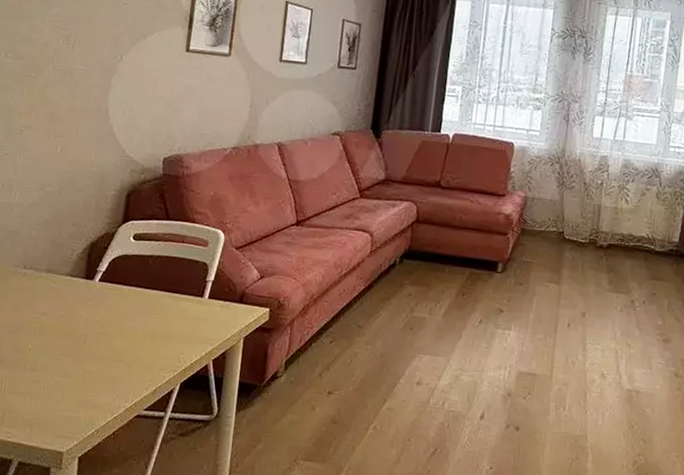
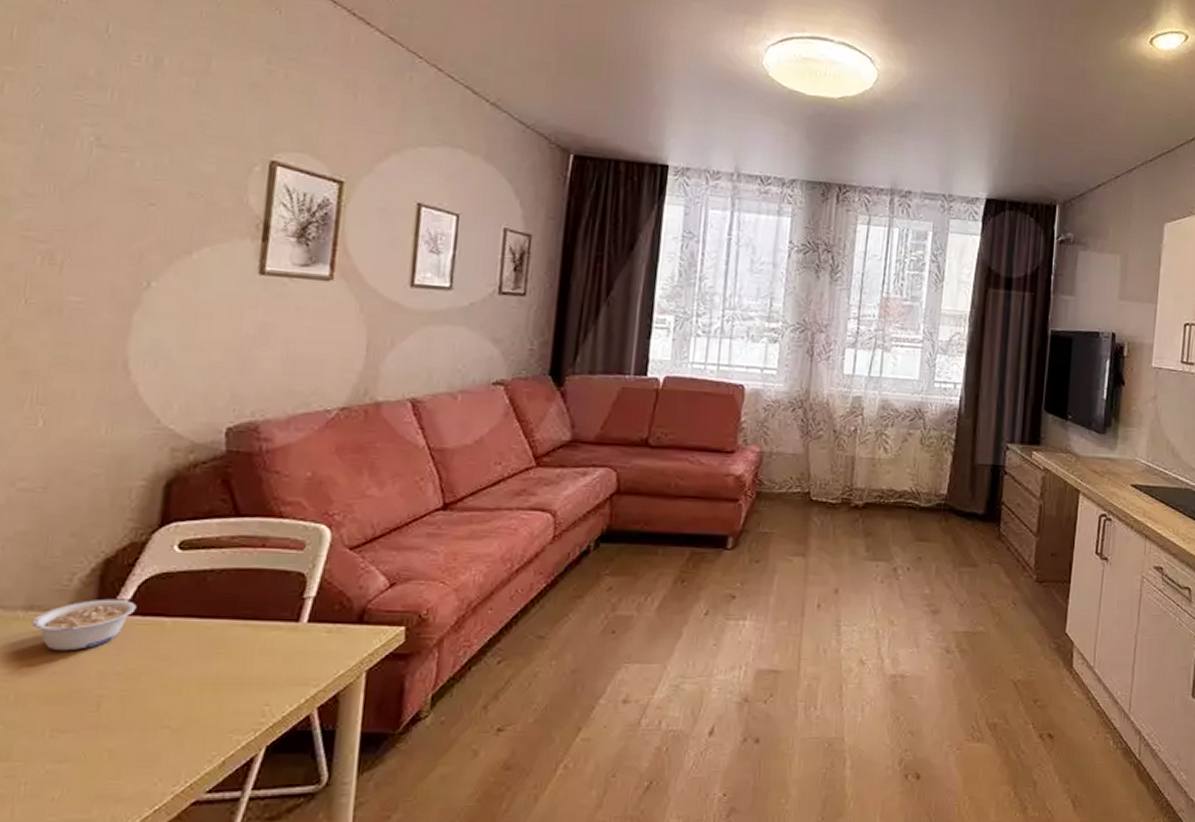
legume: none [50,269,108,302] -> present [31,598,137,651]

